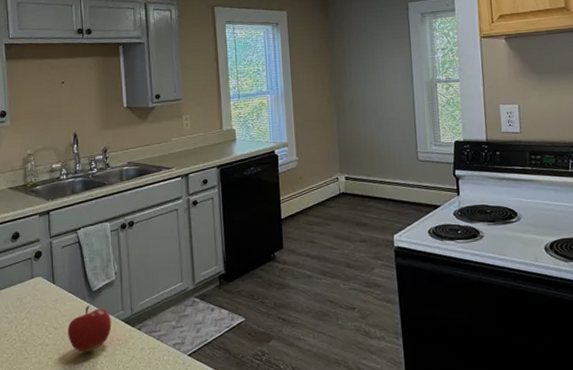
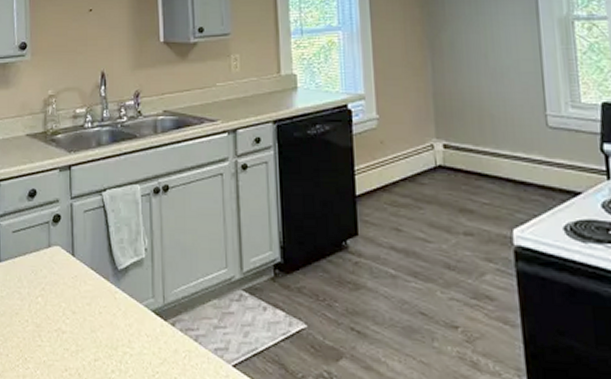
fruit: present [67,305,112,353] -> none [88,287,140,347]

